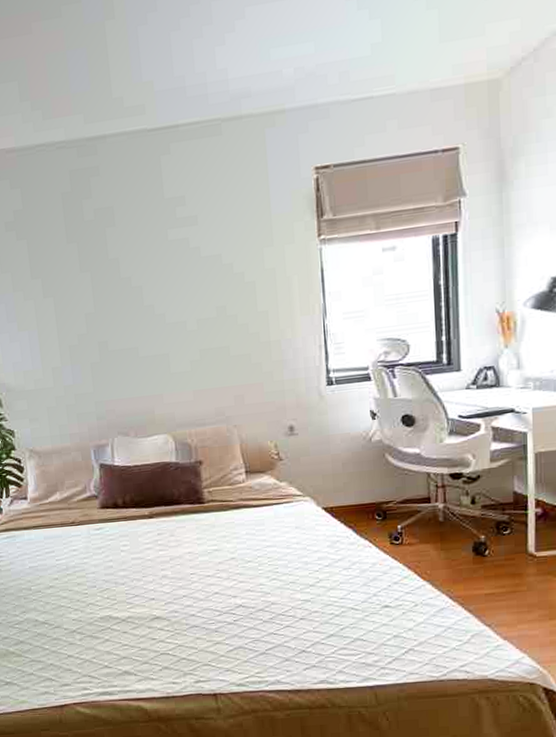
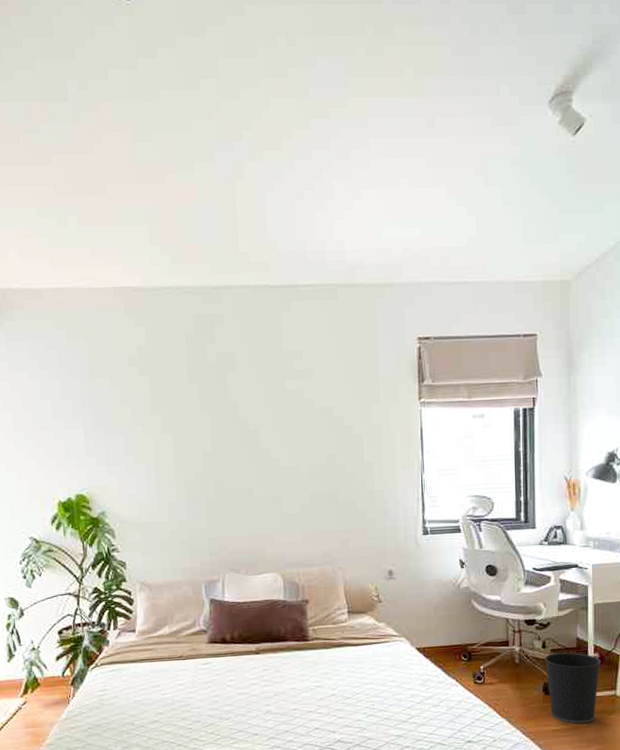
wastebasket: none [473,507,545,587] -> present [544,652,601,724]

